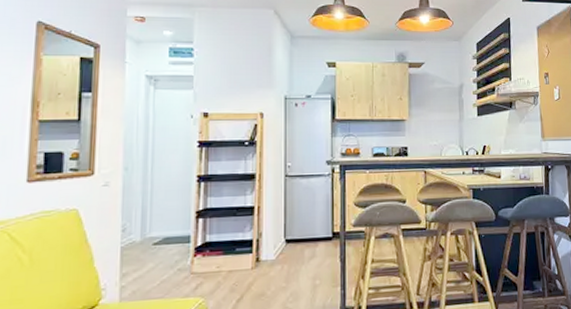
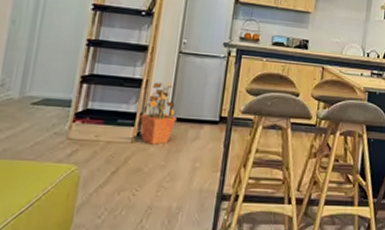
potted plant: none [257,205,291,268] -> present [140,82,177,145]

